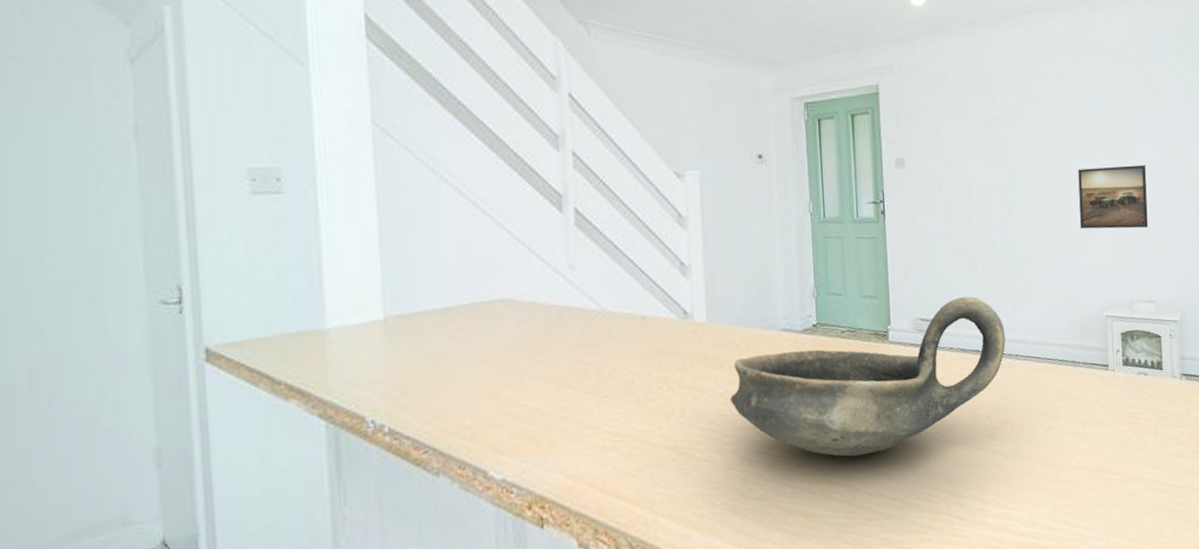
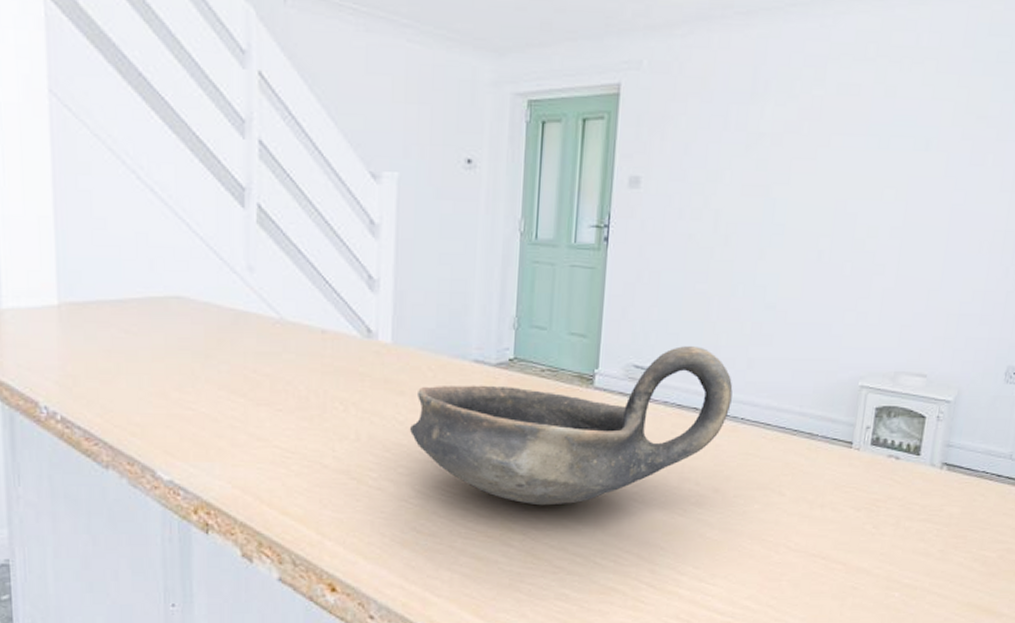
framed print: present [1078,164,1148,230] -> none [846,207,948,286]

